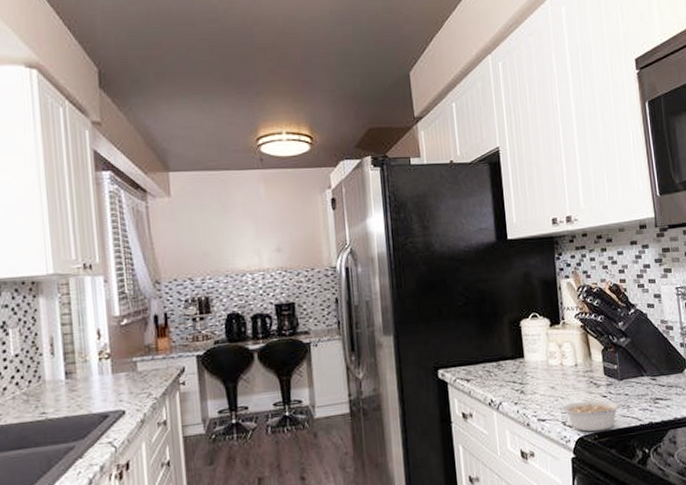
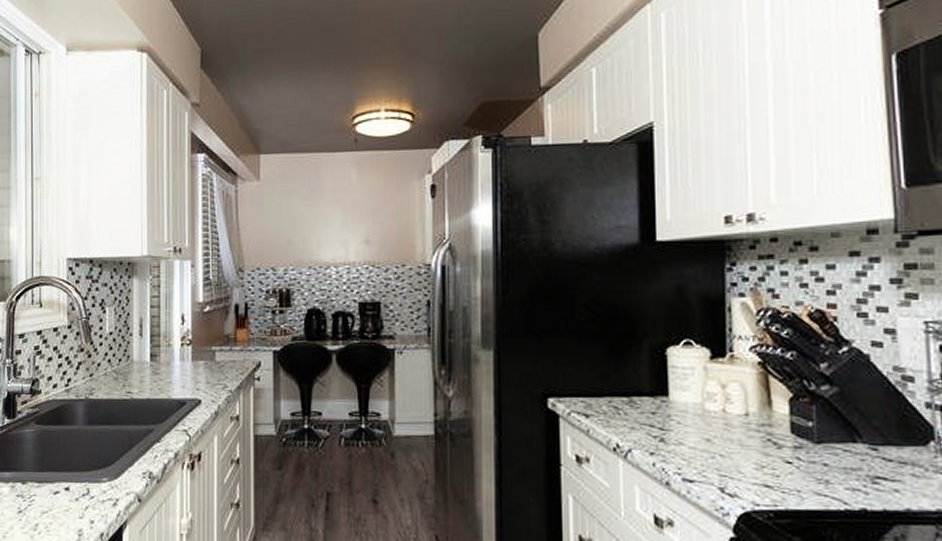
legume: present [561,400,633,432] -> none [719,464,835,509]

